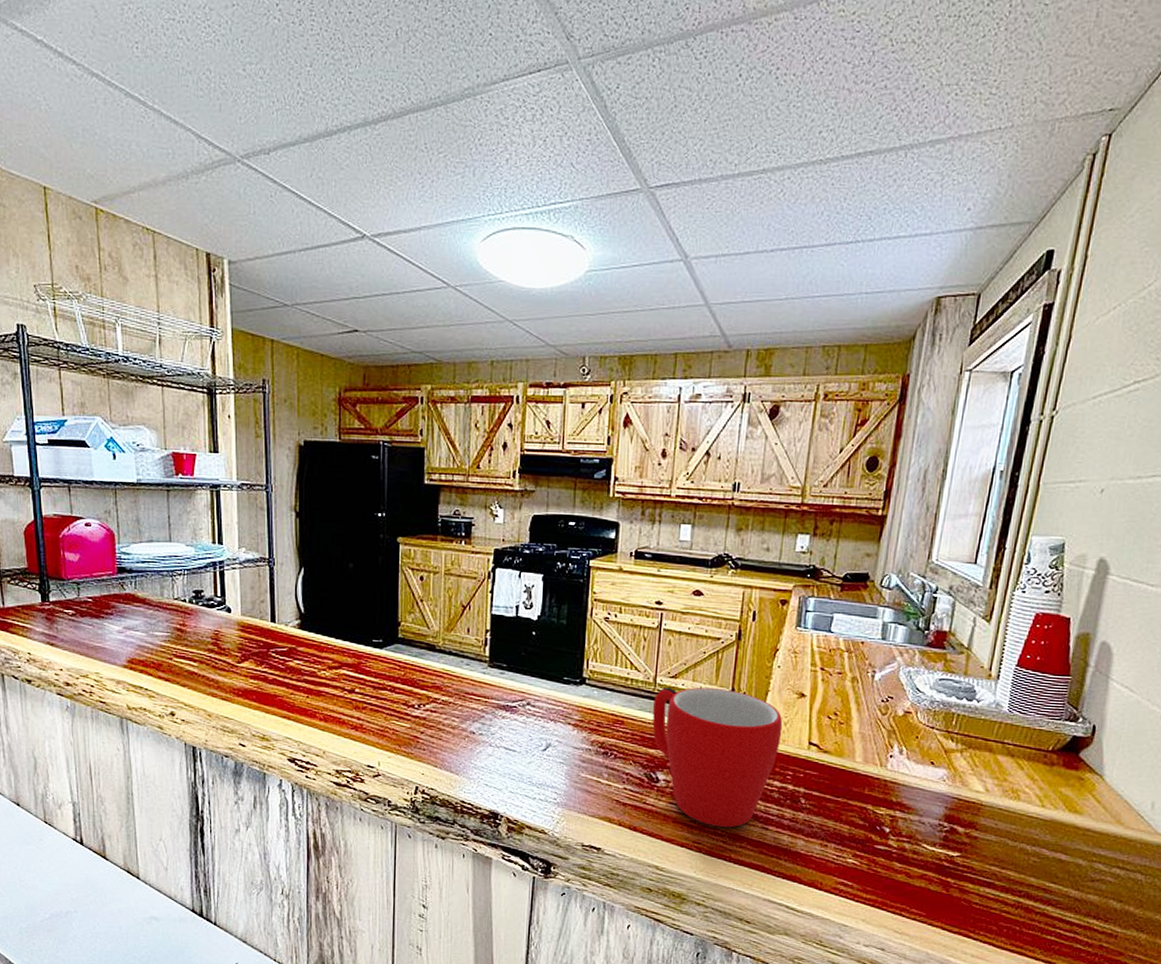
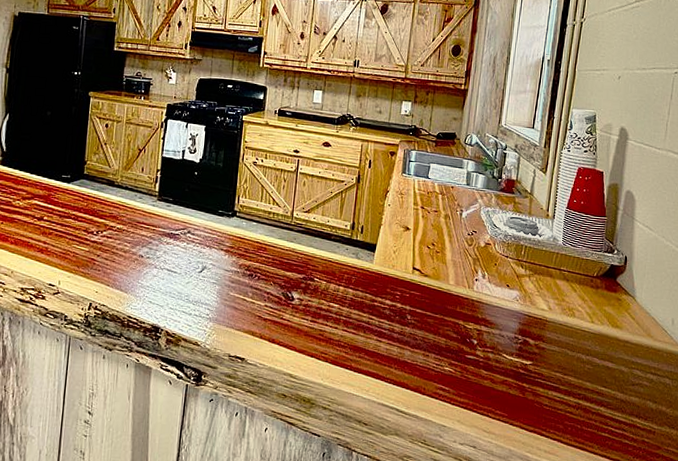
mug: present [652,687,783,828] -> none [289,220,393,340]

